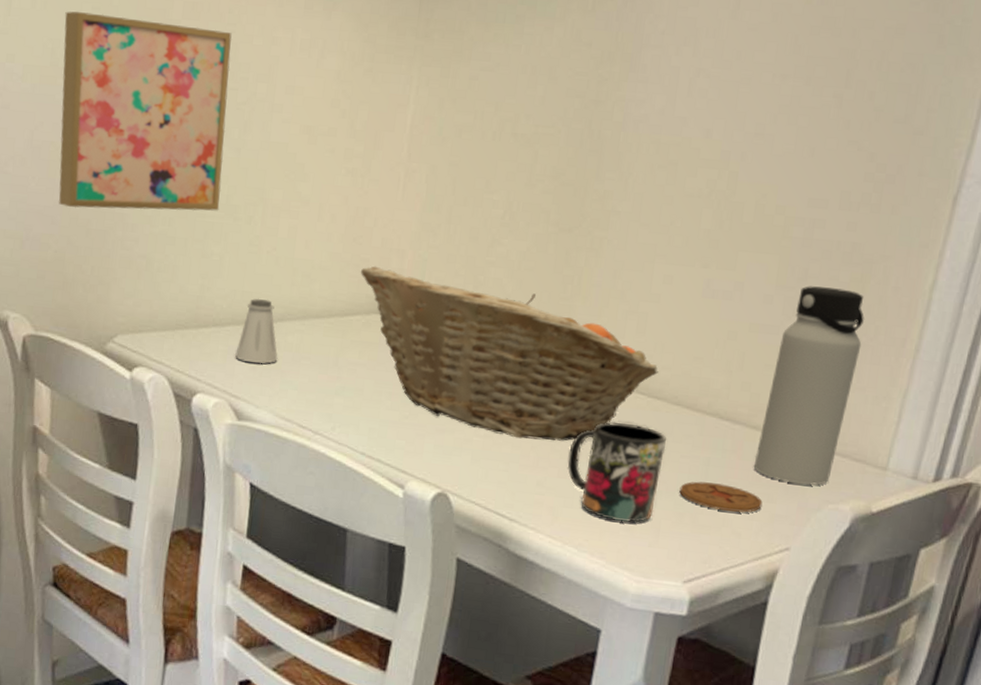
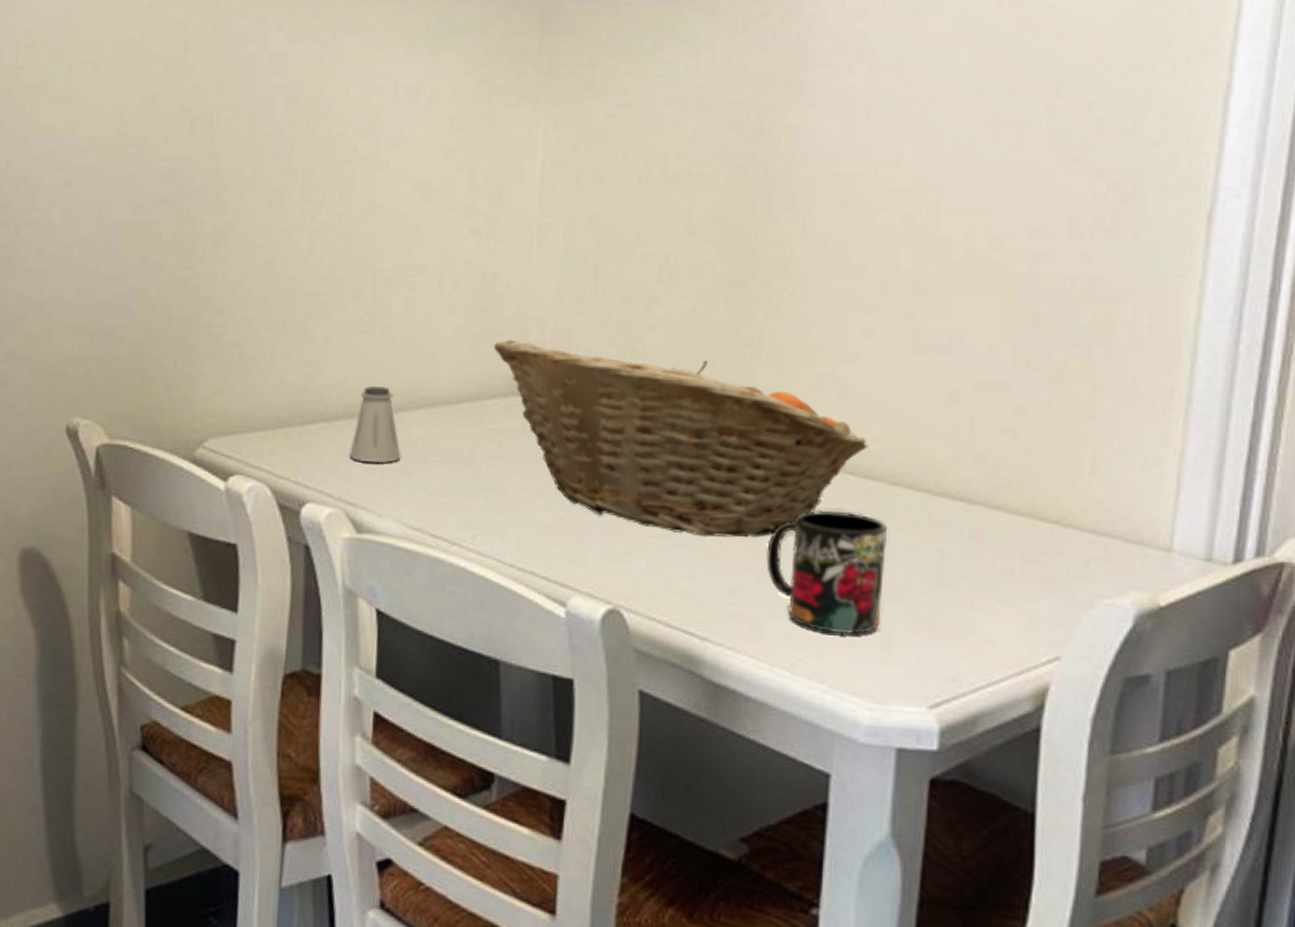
wall art: present [59,11,232,211] -> none [132,73,325,294]
coaster: present [679,481,763,513] -> none [911,578,1018,616]
water bottle: present [753,286,864,485] -> none [1001,331,1118,576]

